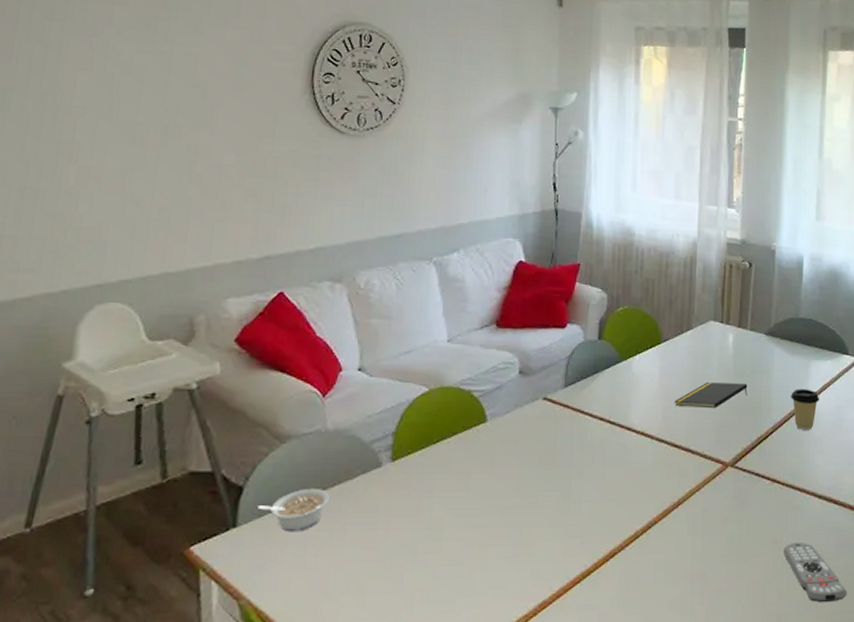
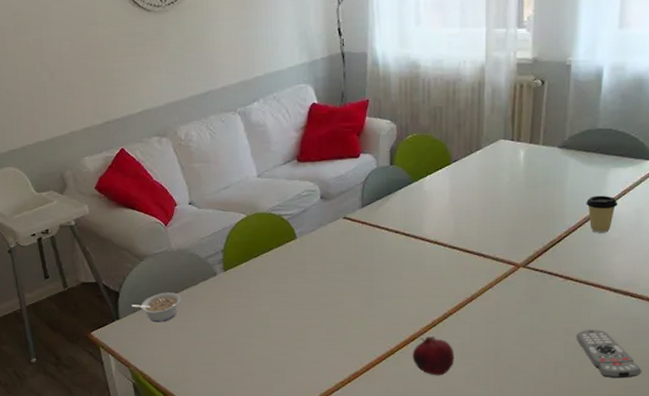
fruit: none [611,552,658,604] -> present [412,337,454,376]
notepad: present [674,381,748,409] -> none [465,194,540,219]

